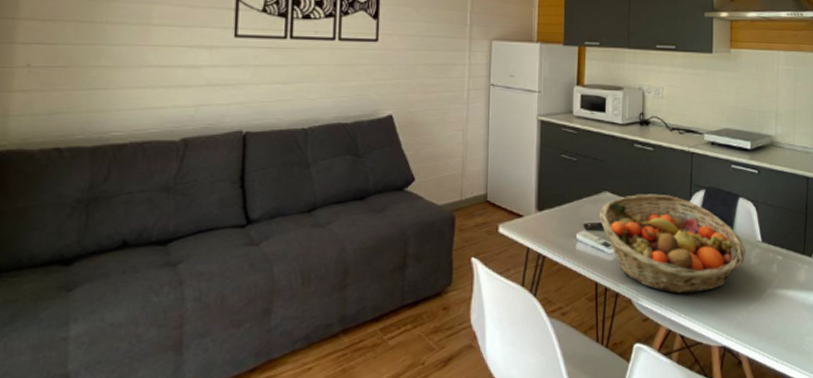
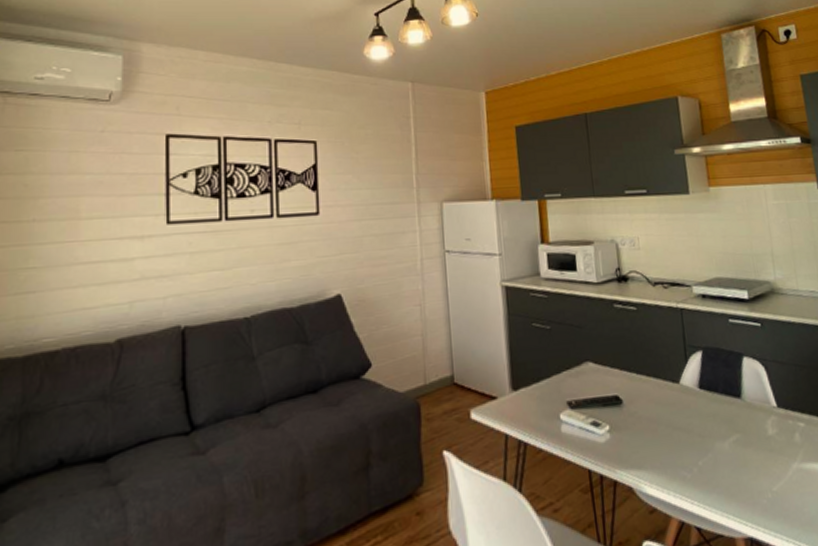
fruit basket: present [600,194,746,294] -> none [584,360,761,478]

